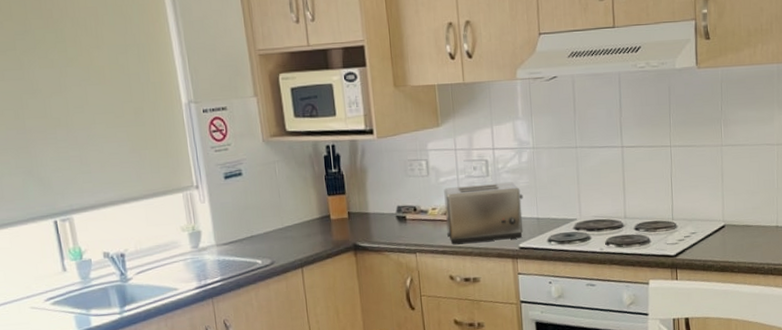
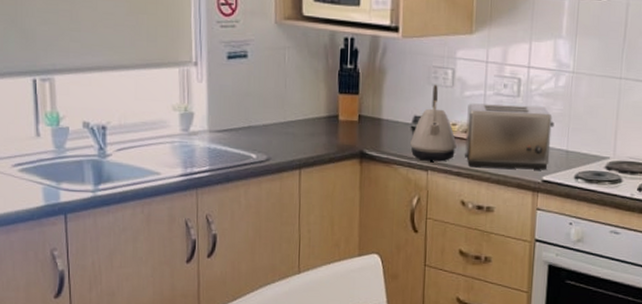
kettle: none [397,175,439,245] -> present [410,84,457,162]

